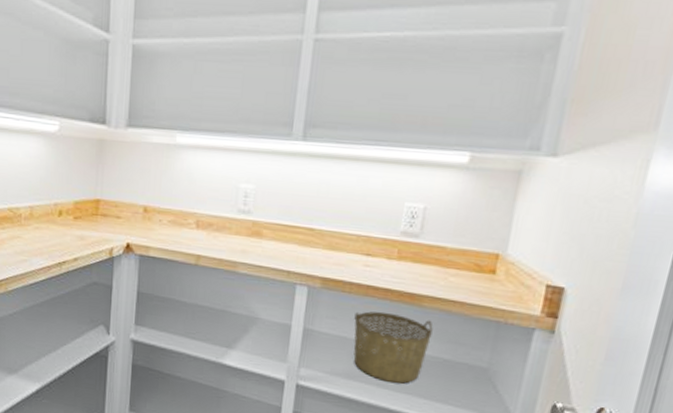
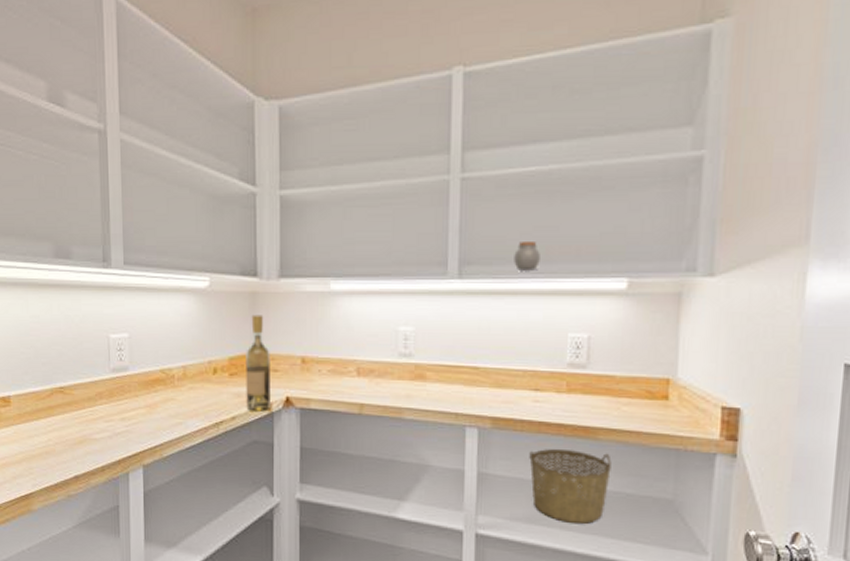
bottle: none [88,161,114,255] -> present [246,314,270,412]
jar: none [358,108,386,138] -> present [514,242,540,271]

